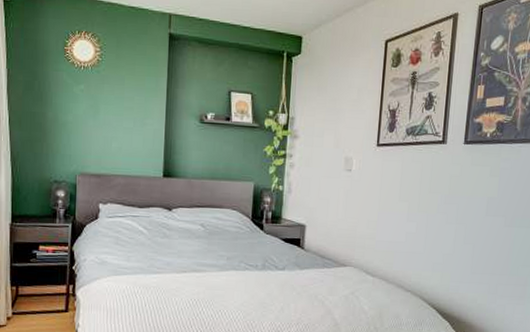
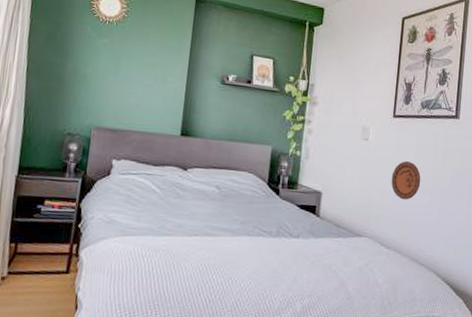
decorative plate: none [375,190,407,229] -> present [391,161,421,200]

